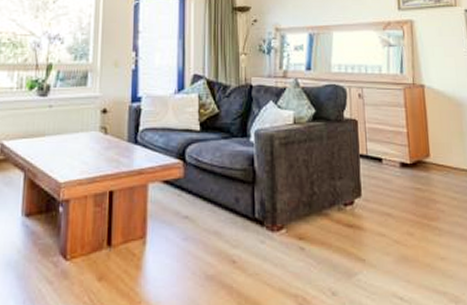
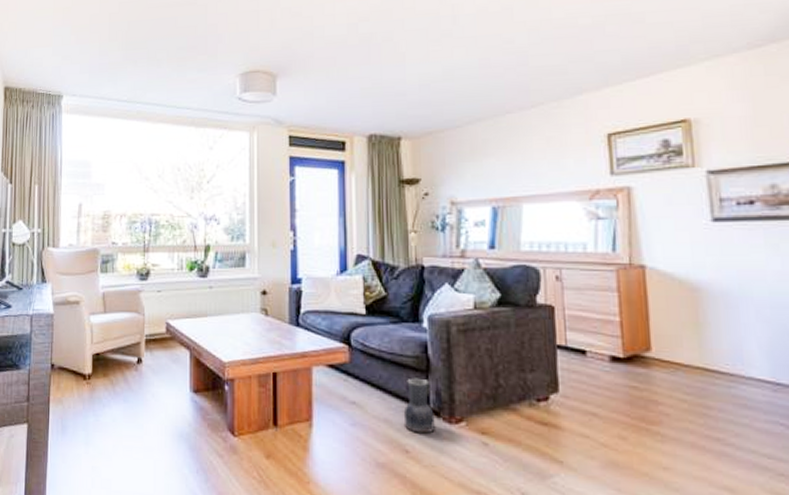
vase: none [231,189,259,243] -> present [403,378,435,434]

